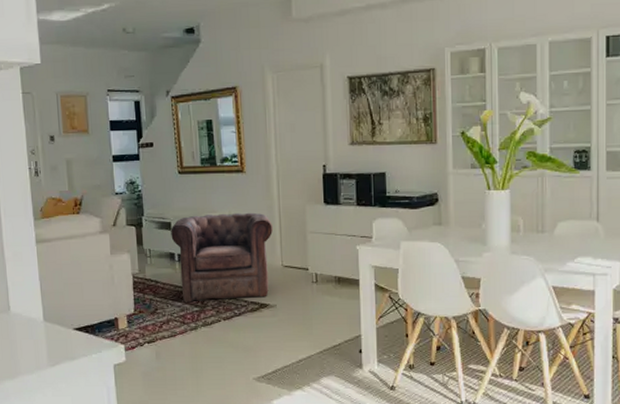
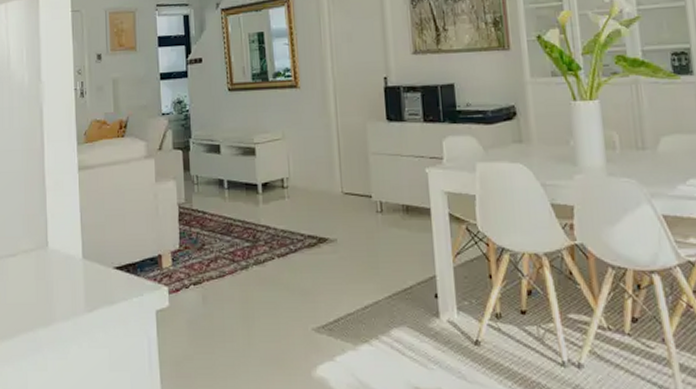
armchair: present [171,212,274,303] -> none [220,132,332,237]

